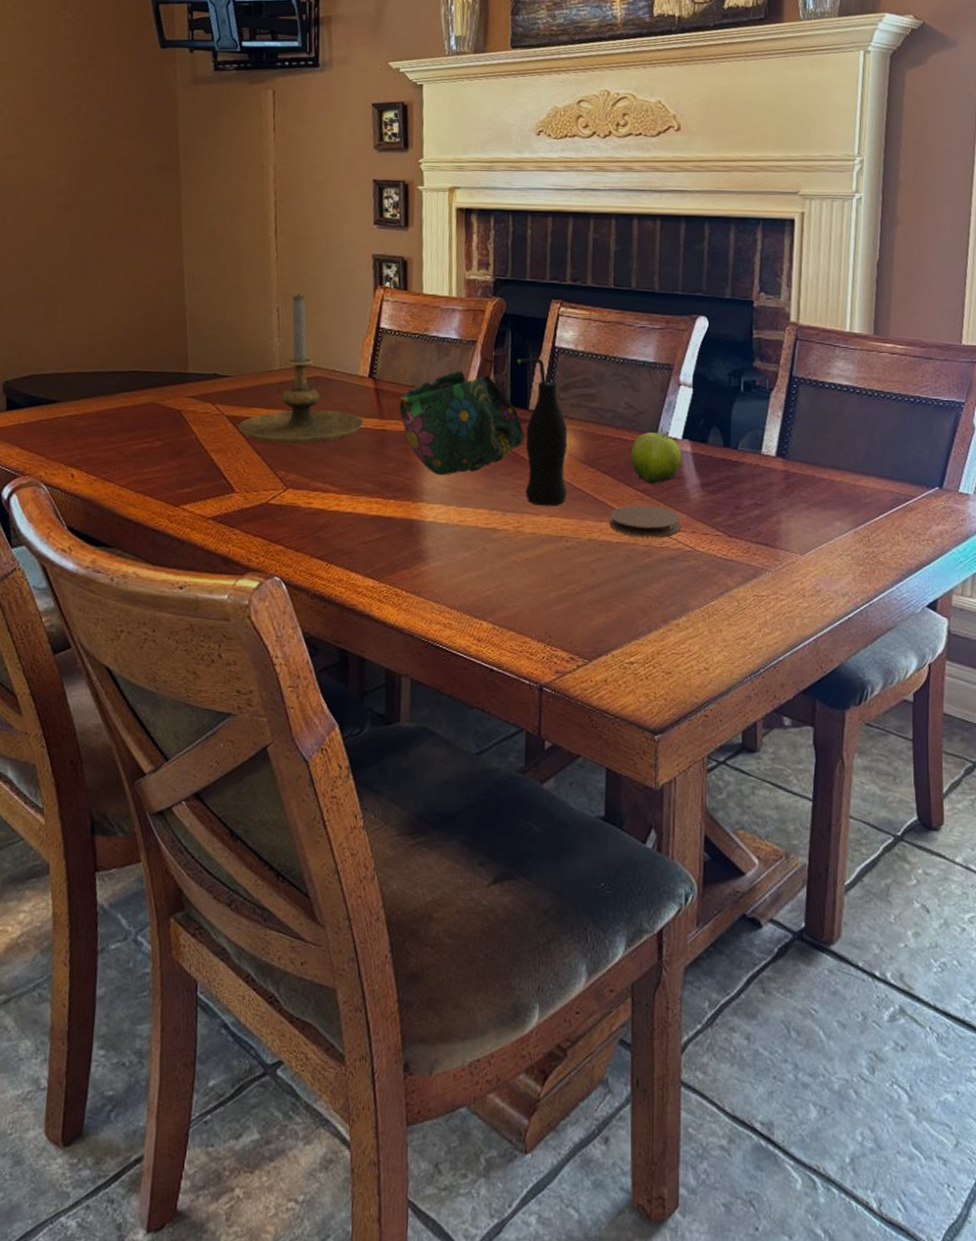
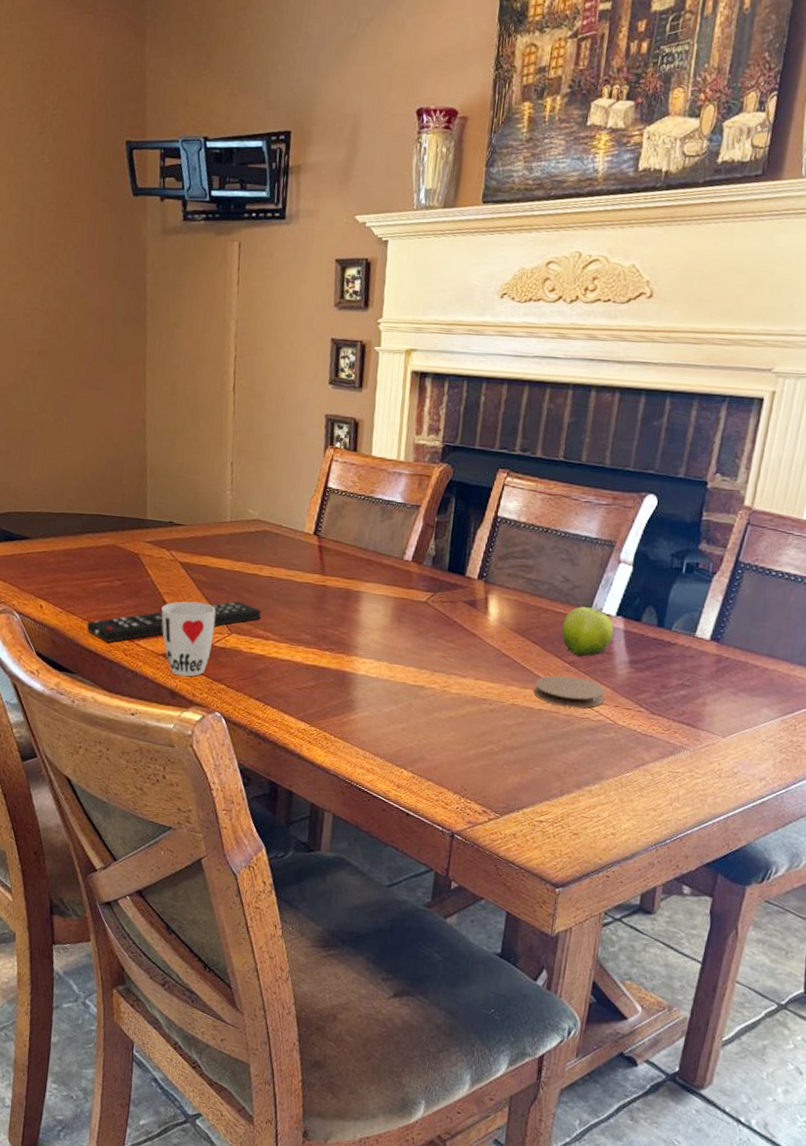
remote control: none [125,453,318,509] -> present [86,601,261,643]
cup: none [208,457,269,540] -> present [161,601,216,677]
candle holder: present [239,293,364,444] -> none [190,449,306,593]
decorative bowl: present [399,370,525,476] -> none [340,533,459,633]
bottle: present [517,358,568,506] -> none [454,525,502,670]

